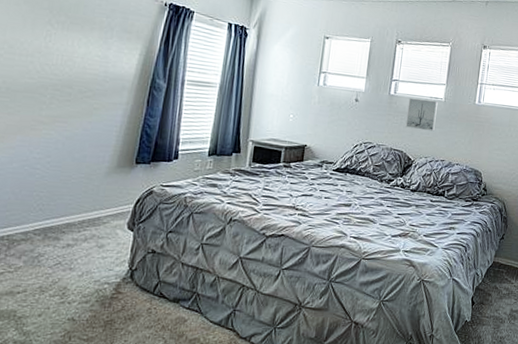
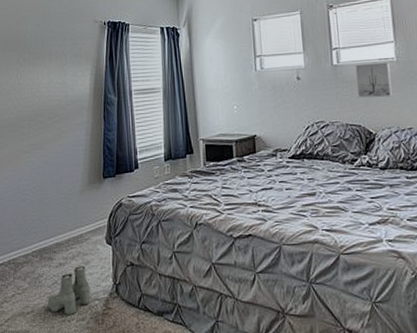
boots: none [45,249,101,297] -> present [47,266,90,315]

